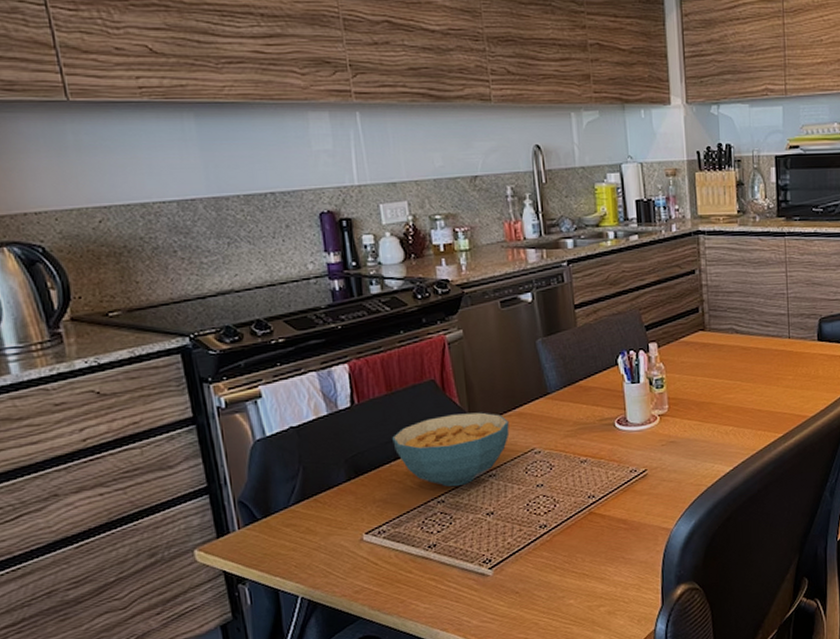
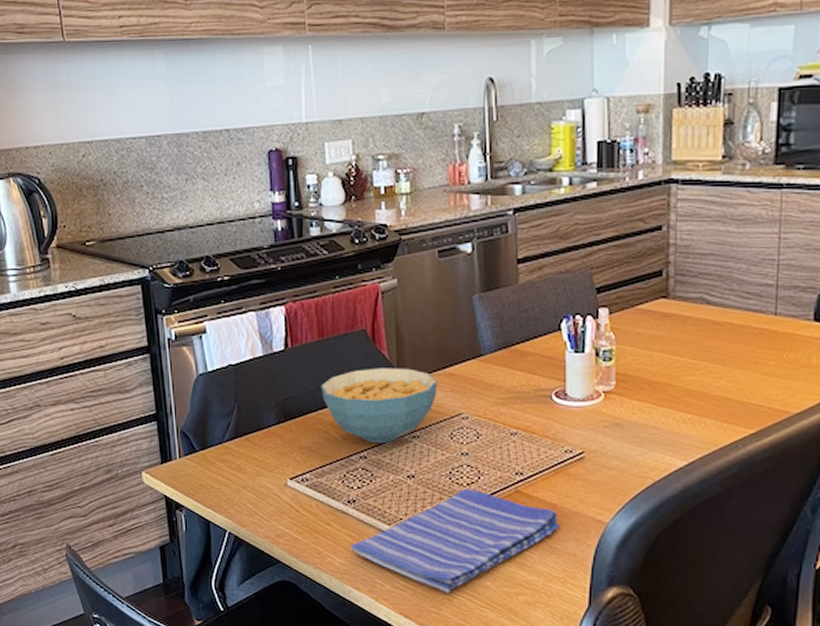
dish towel: none [433,517,632,618] -> present [349,489,561,594]

